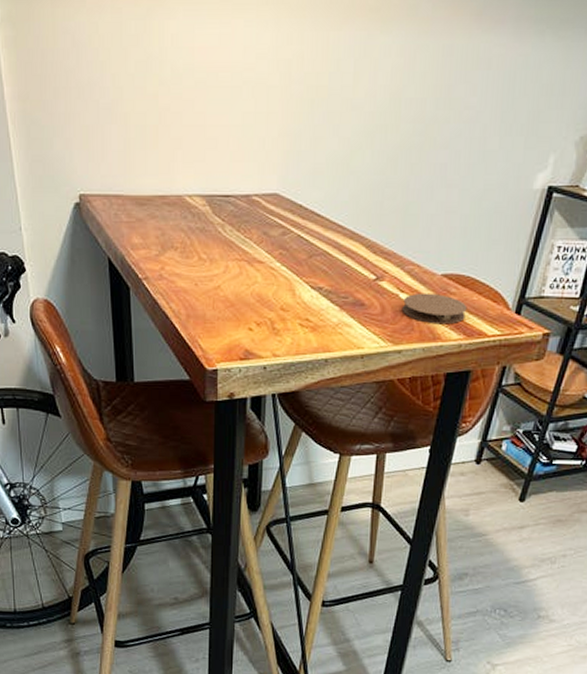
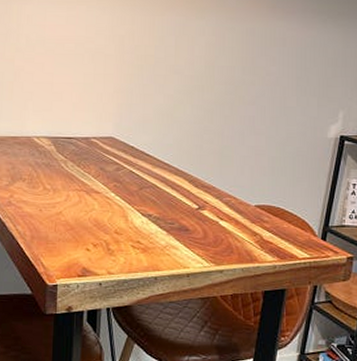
coaster: present [401,293,467,325] -> none [221,220,279,248]

